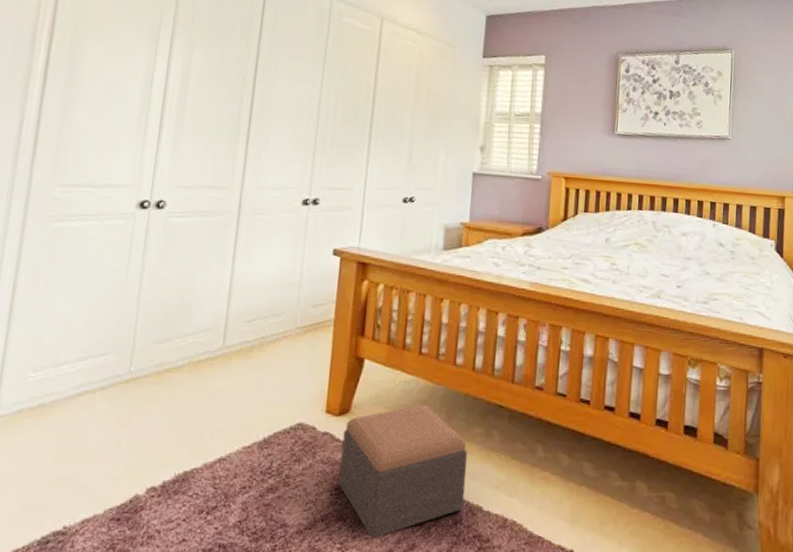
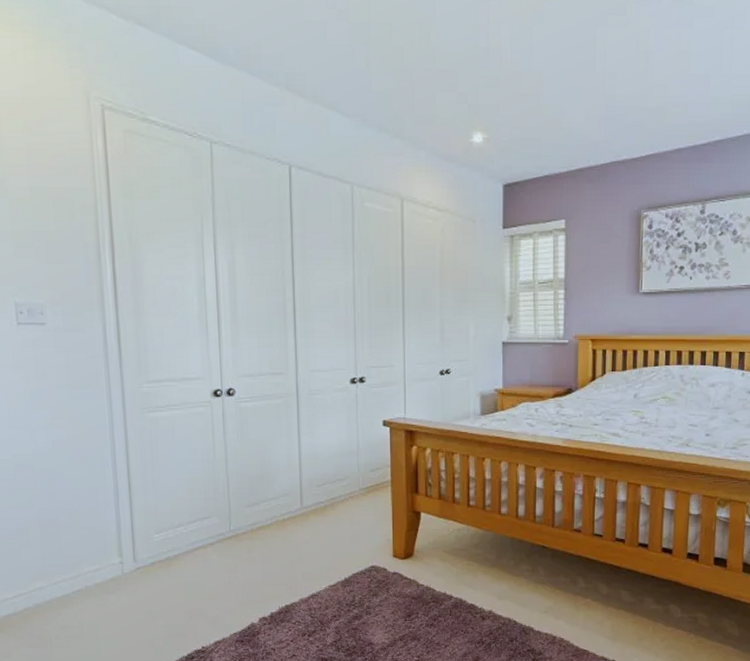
footstool: present [338,404,467,539] -> none [410,547,518,653]

